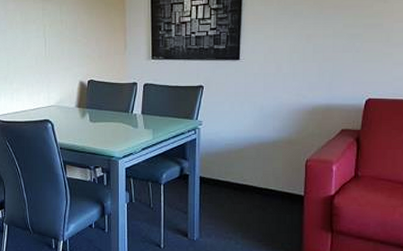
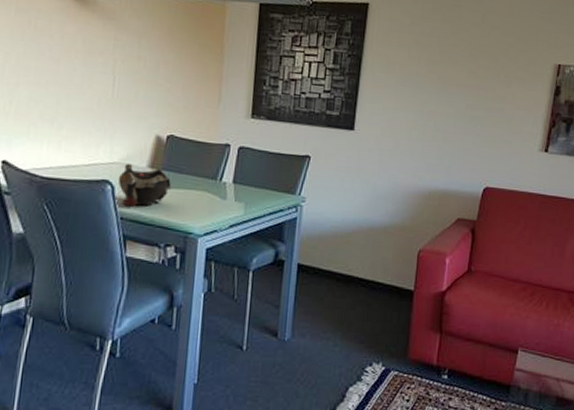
decorative bowl: none [55,106,94,140] -> present [118,164,171,208]

